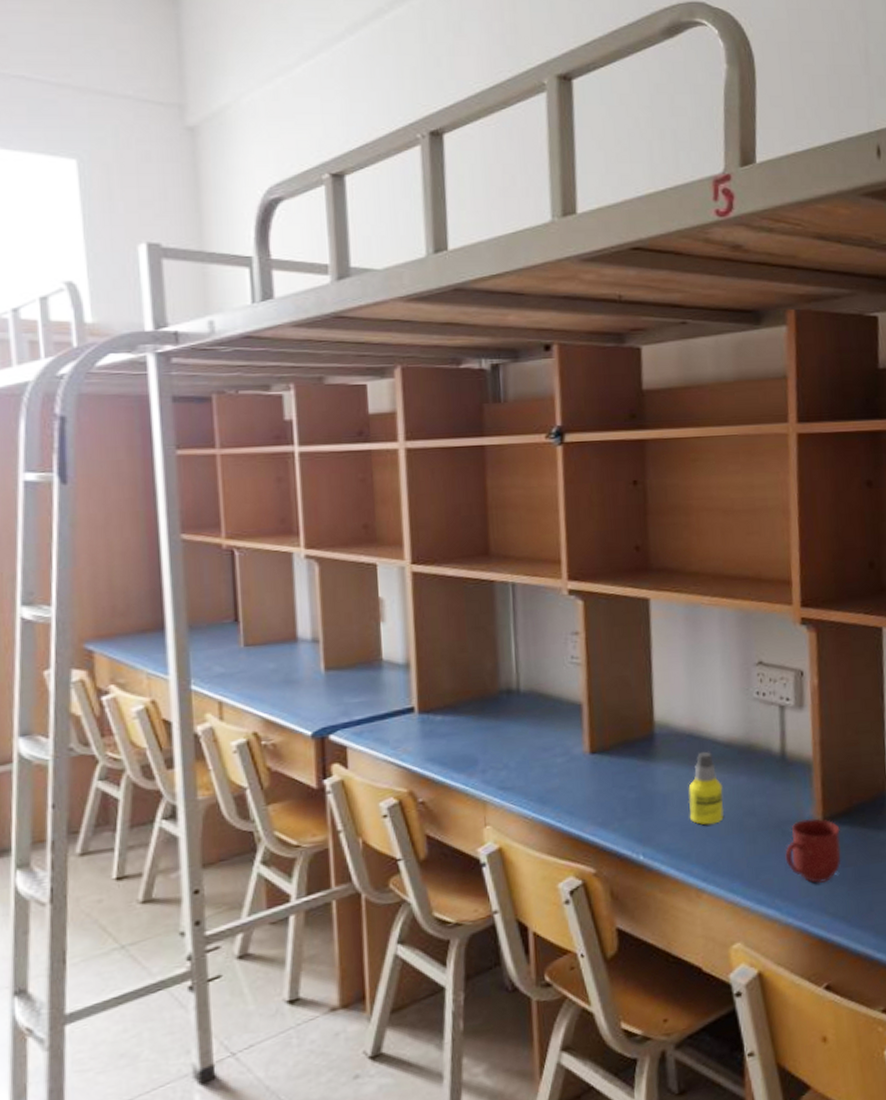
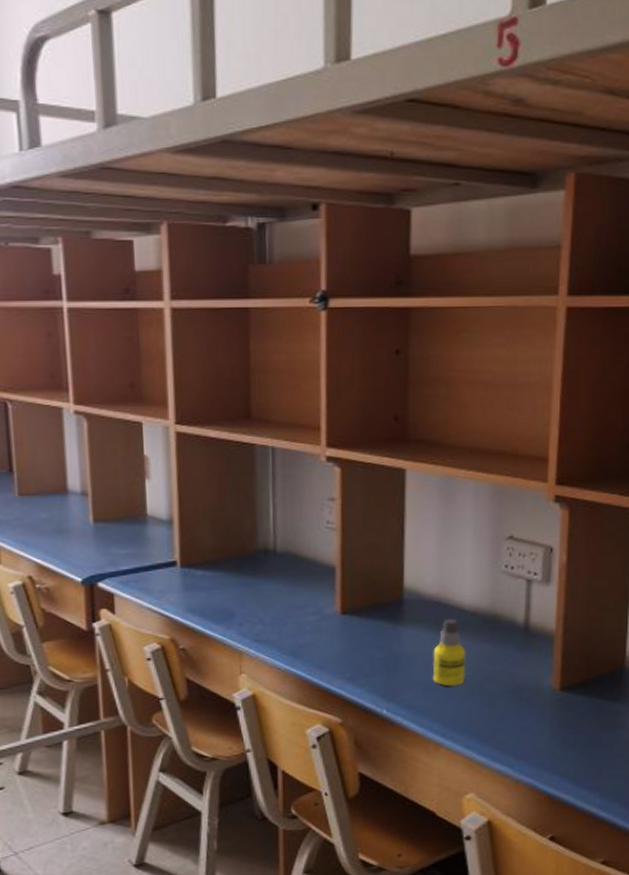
mug: present [785,818,841,883] -> none [521,687,576,746]

